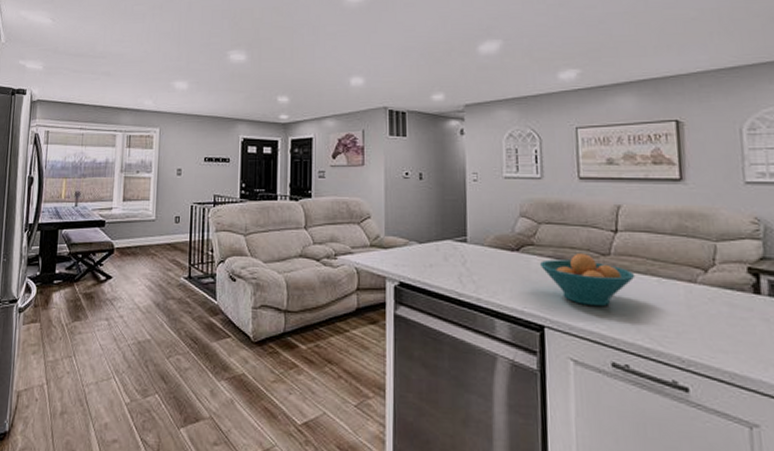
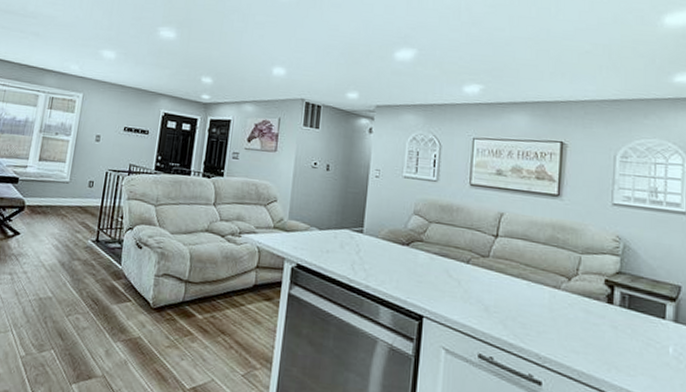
fruit bowl: present [540,254,636,307] -> none [426,253,509,303]

